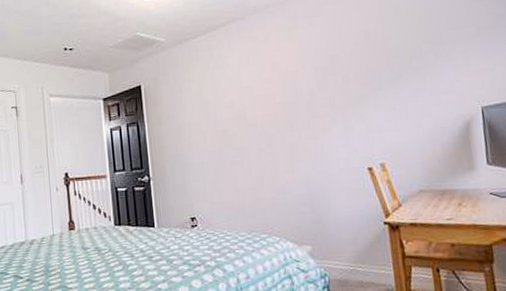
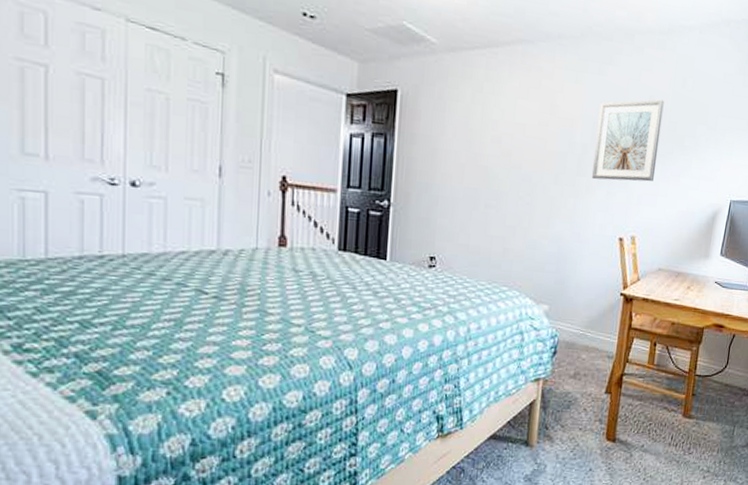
picture frame: none [317,32,389,119] -> present [591,99,664,182]

